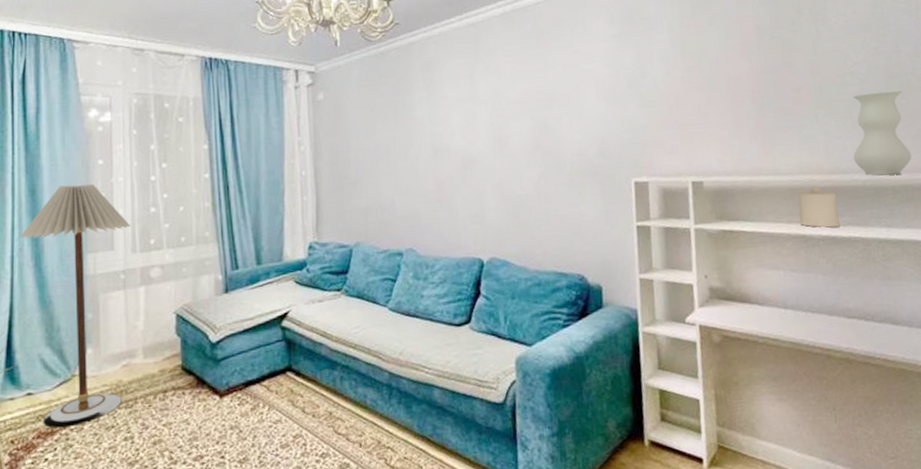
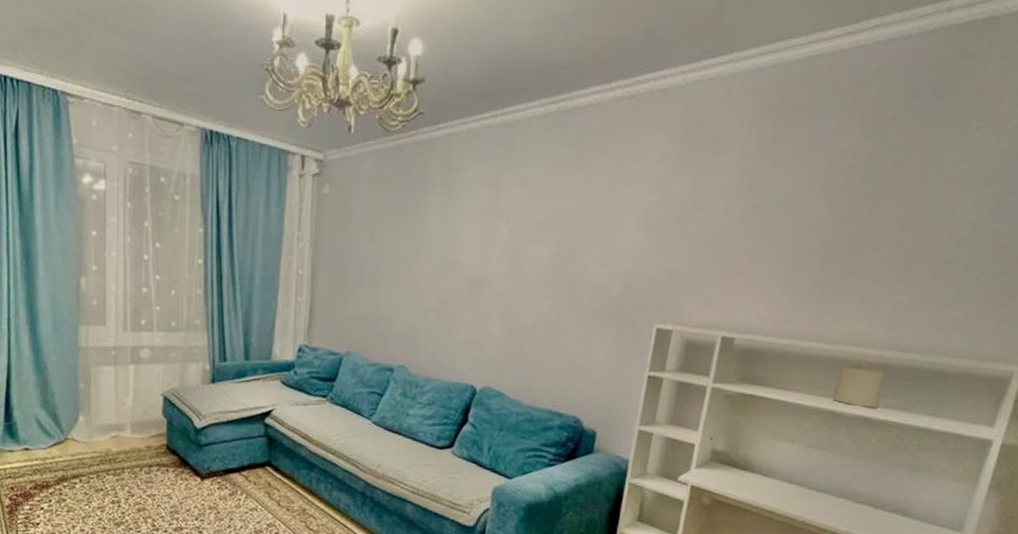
floor lamp: present [20,184,130,429] -> none [15,253,122,484]
vase: present [853,90,912,176] -> none [918,262,1007,360]

